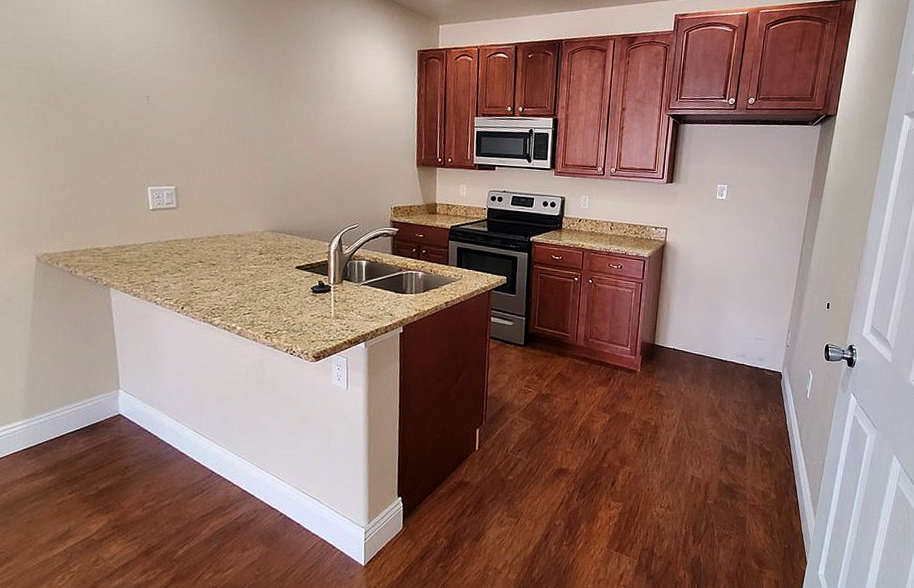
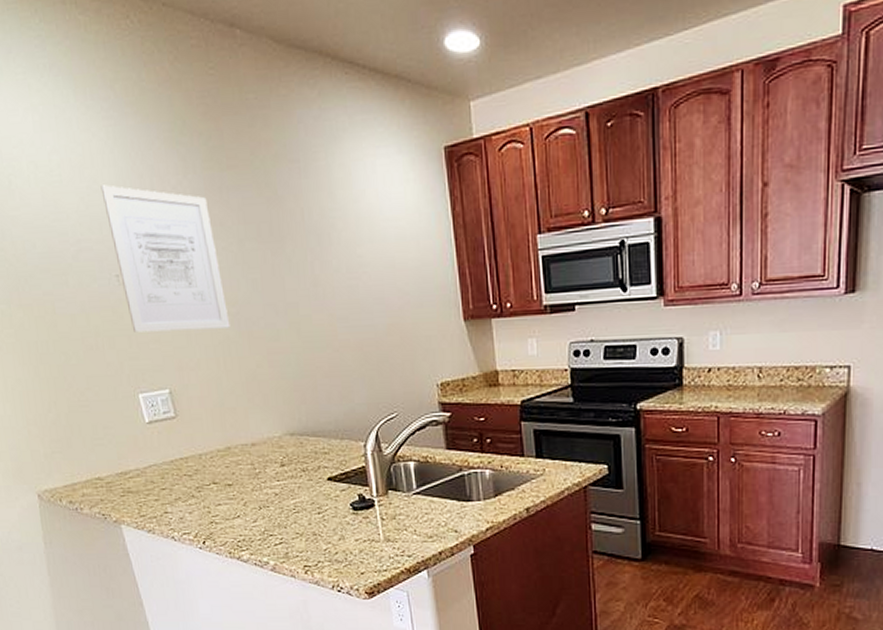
wall art: none [147,30,237,148] -> present [100,185,230,333]

